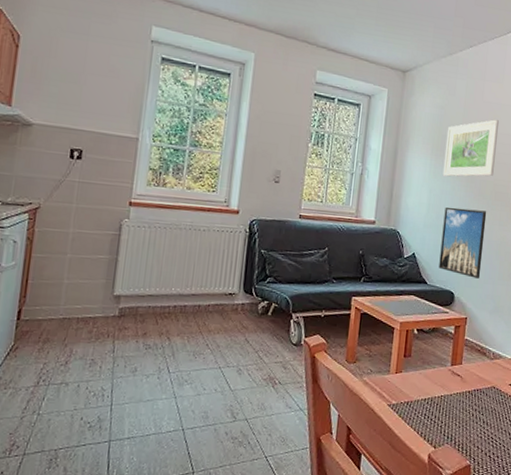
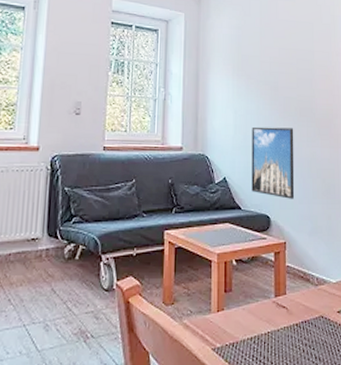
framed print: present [442,119,500,177] -> none [246,36,296,96]

